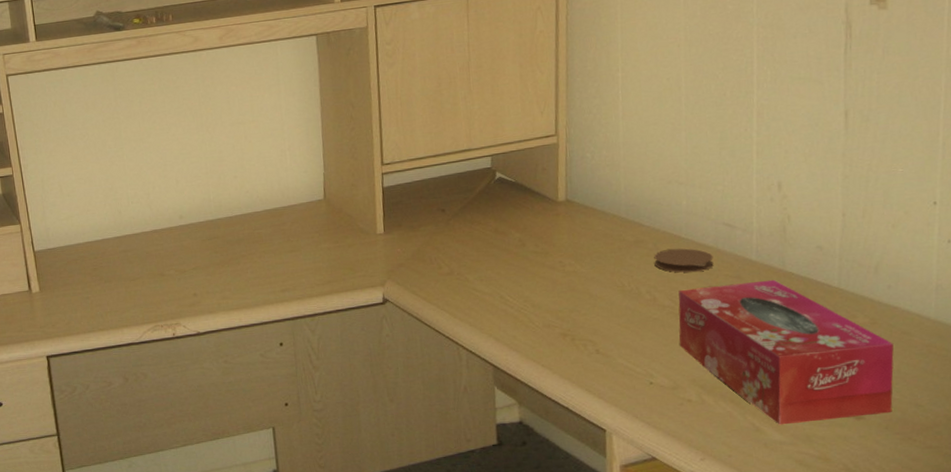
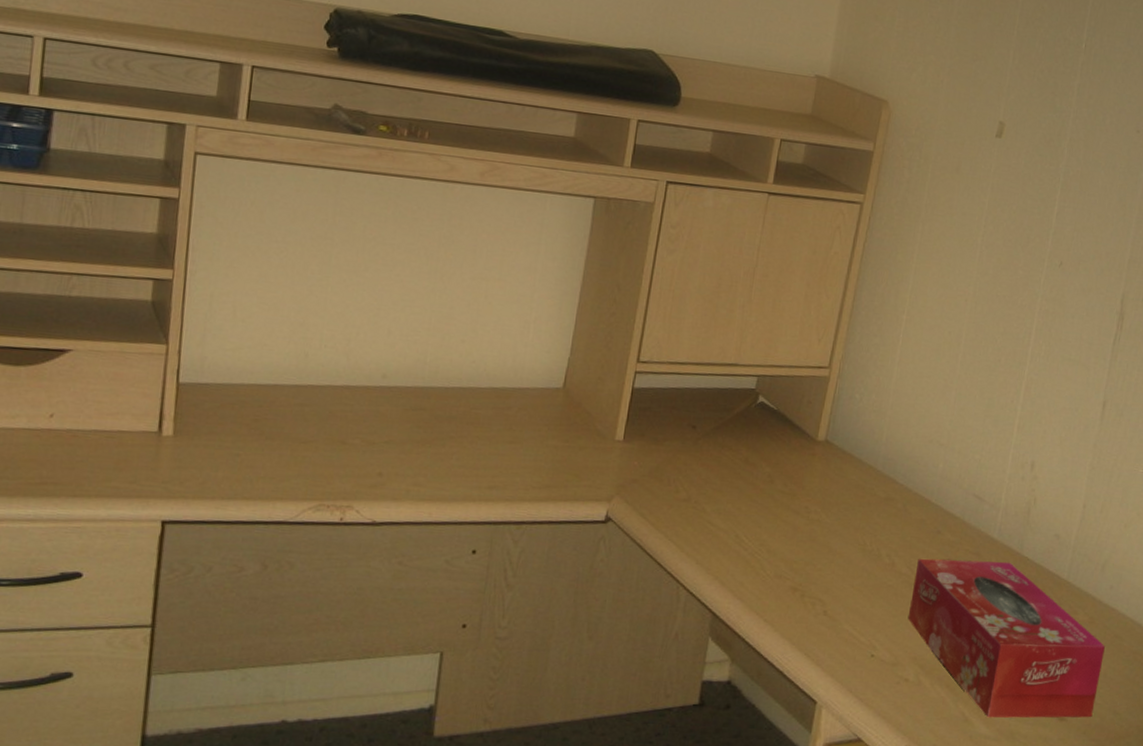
coaster: present [654,248,714,273] -> none [900,513,958,542]

